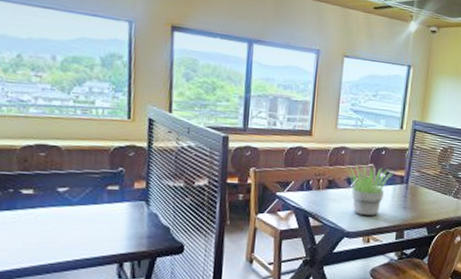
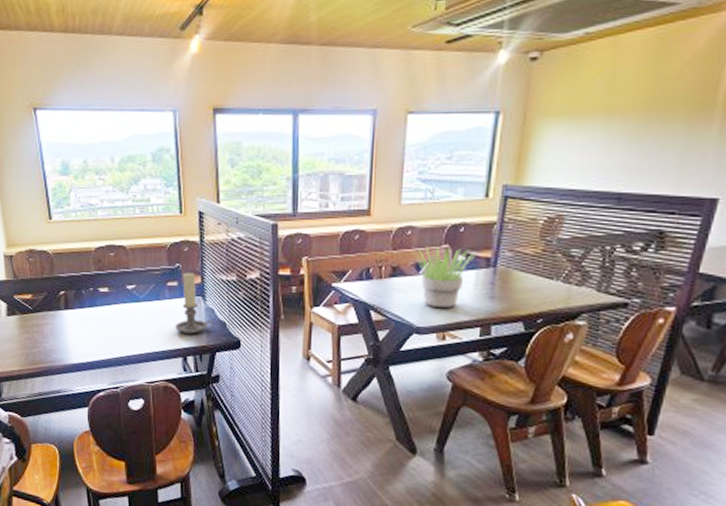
candle holder: none [112,177,157,239] -> present [175,273,214,334]

